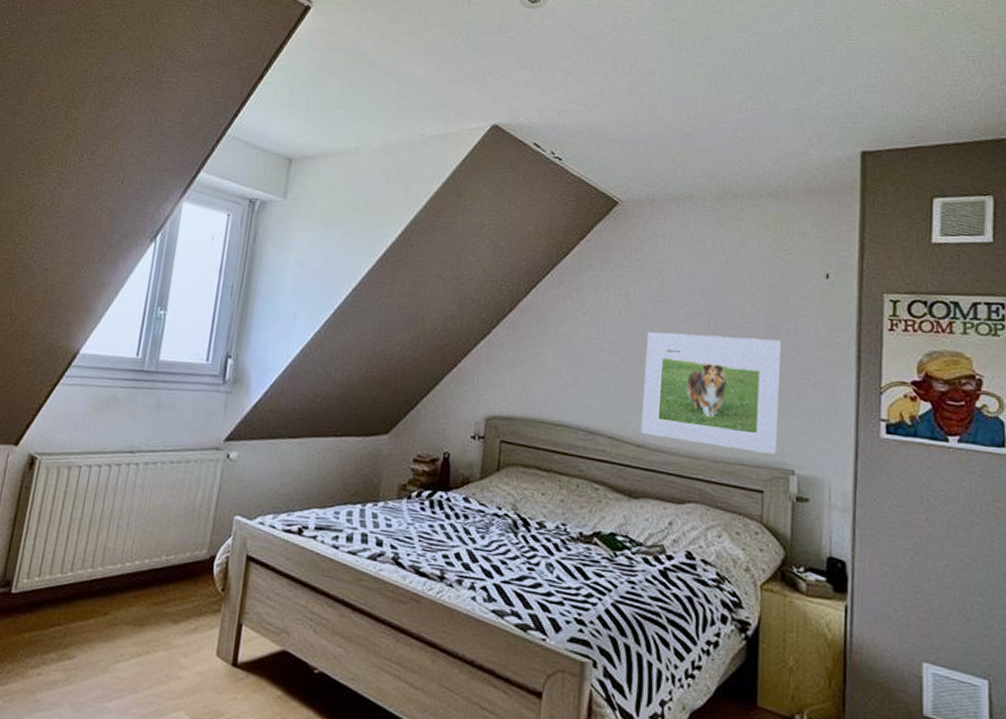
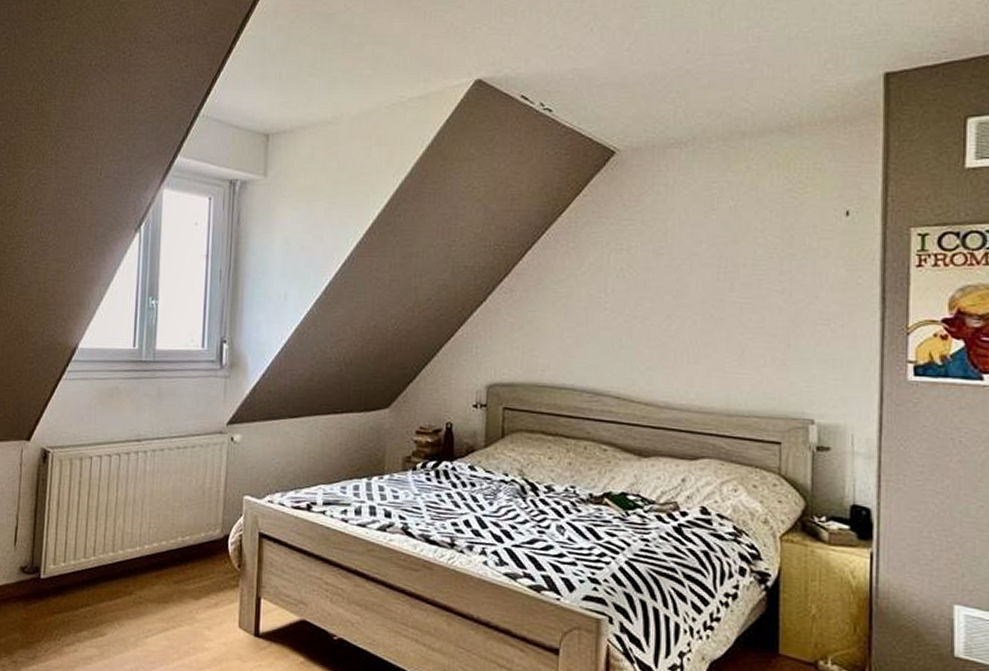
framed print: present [640,332,781,454] -> none [648,285,797,404]

